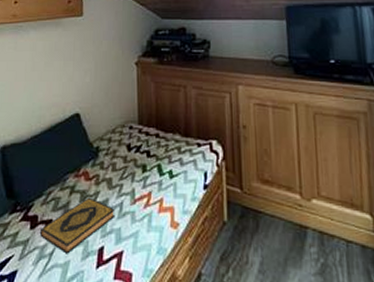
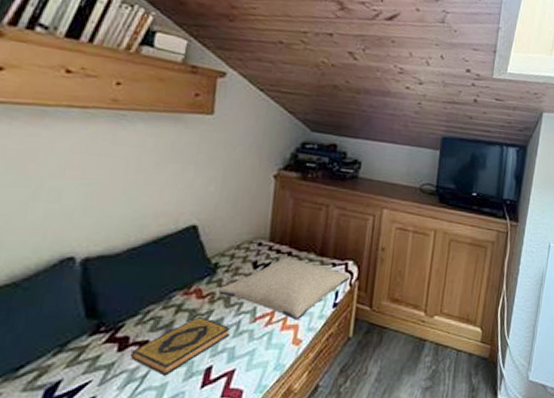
pillow: none [102,139,217,202] -> present [218,257,351,320]

